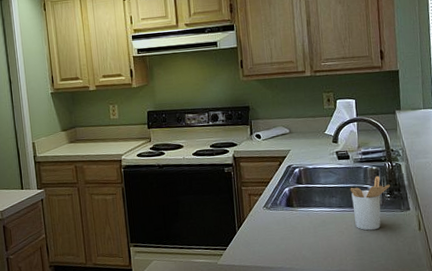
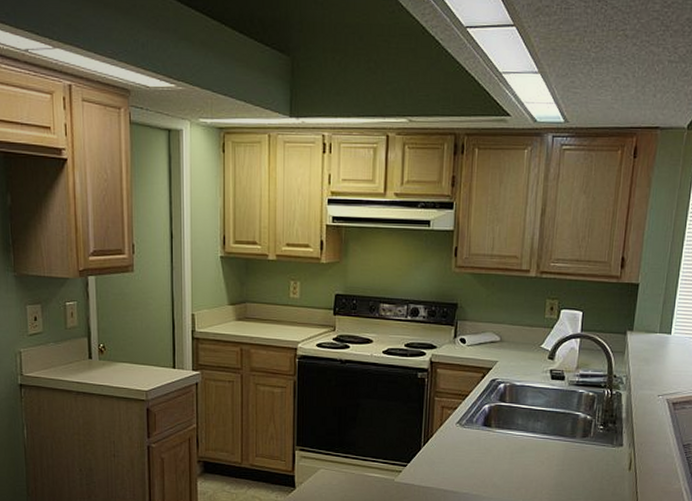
utensil holder: present [350,176,391,231] -> none [558,403,606,464]

